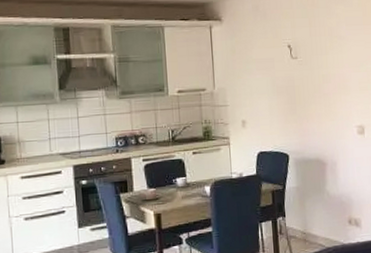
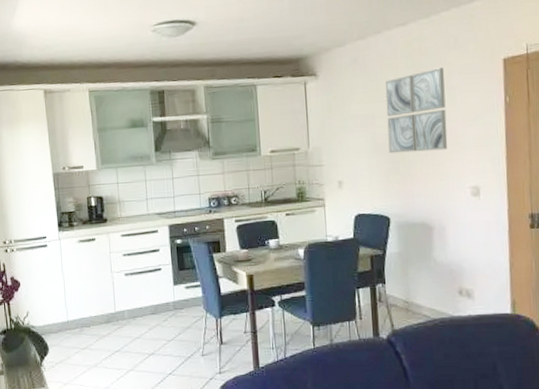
wall art: none [283,18,337,95] -> present [385,67,448,154]

